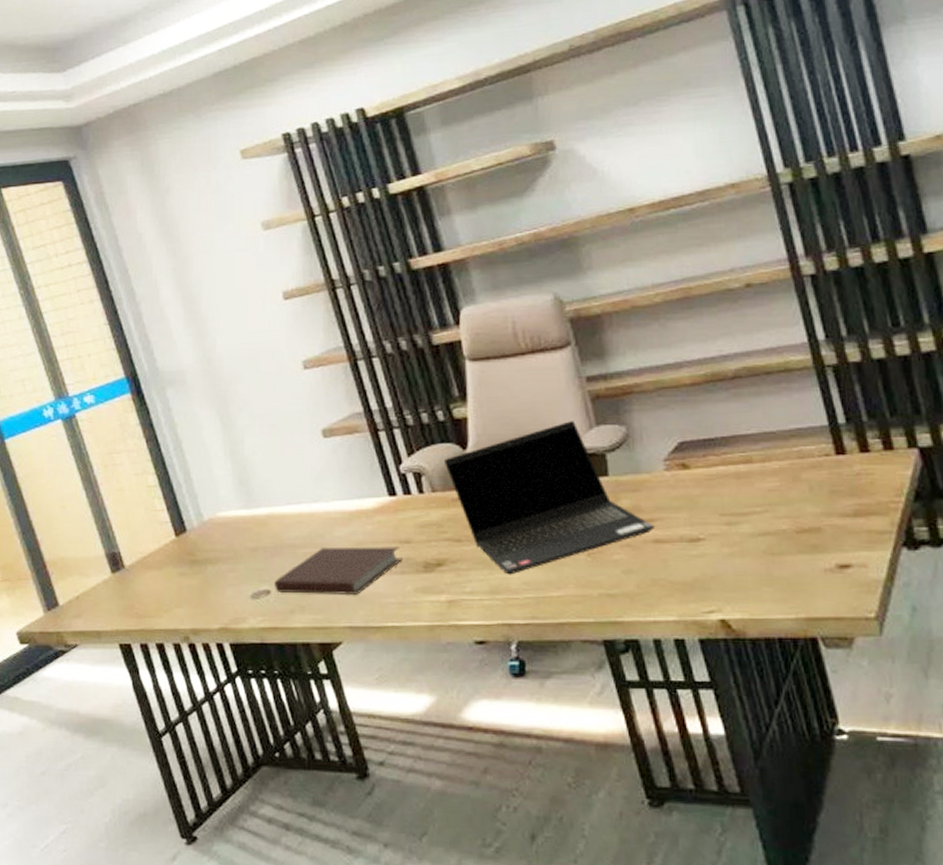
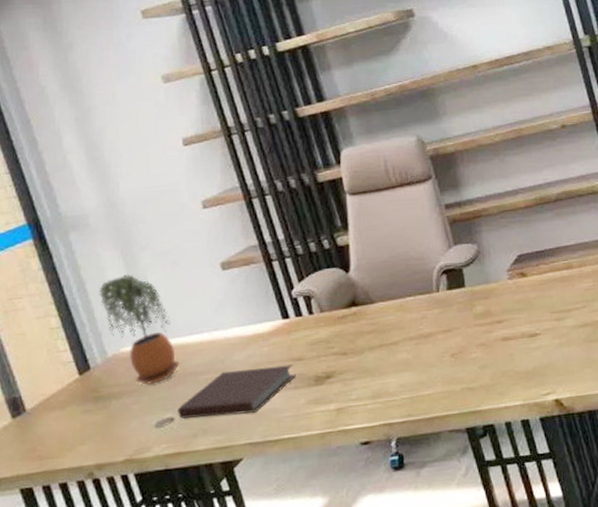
potted plant: none [195,436,277,553] -> present [99,274,180,385]
laptop computer: present [443,421,655,575] -> none [329,242,503,380]

